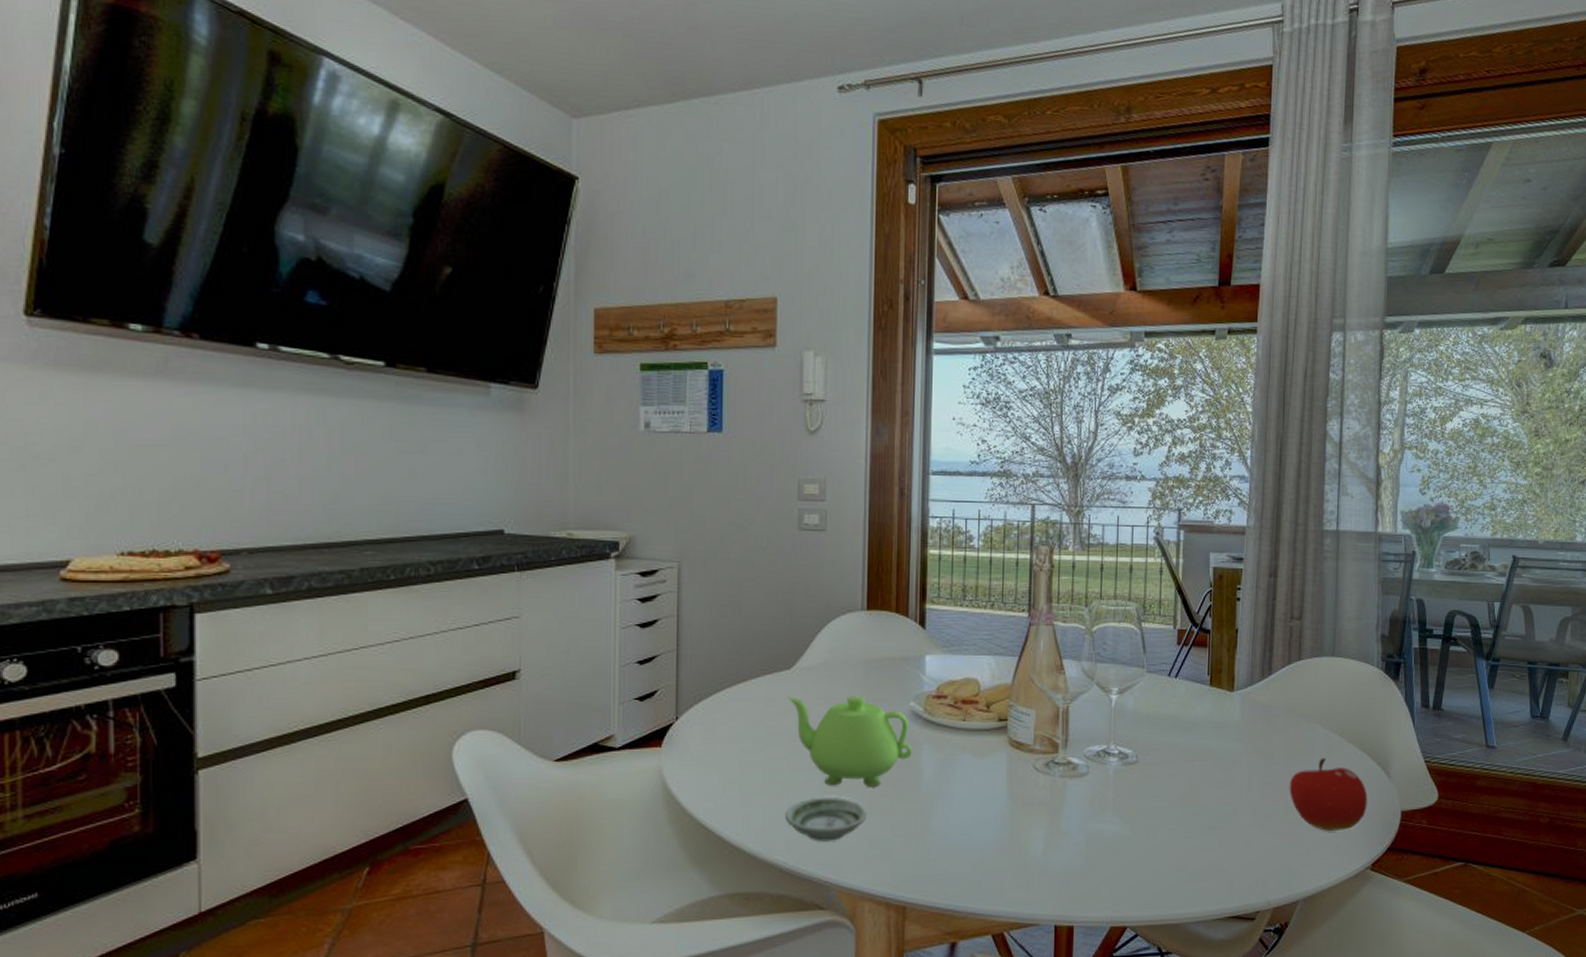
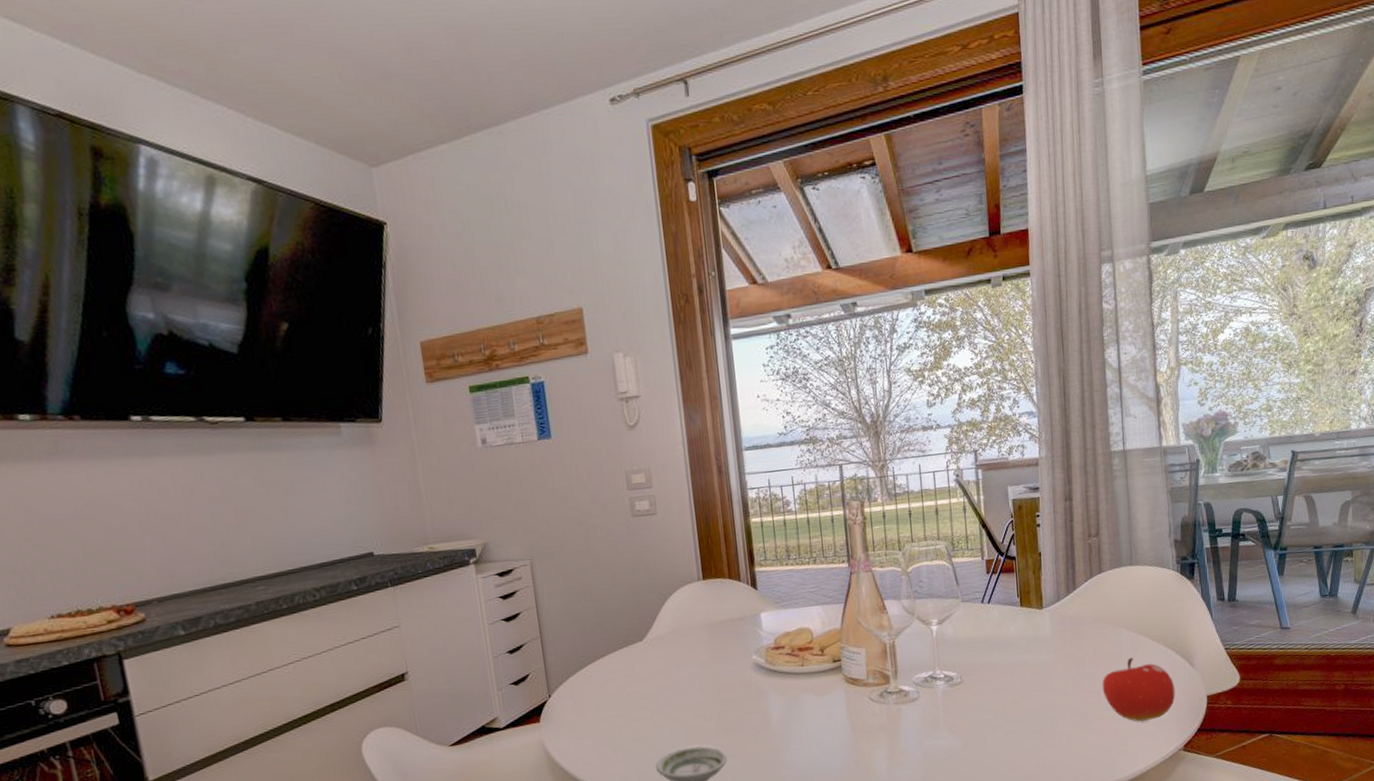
teapot: present [787,696,912,787] -> none [643,656,760,737]

